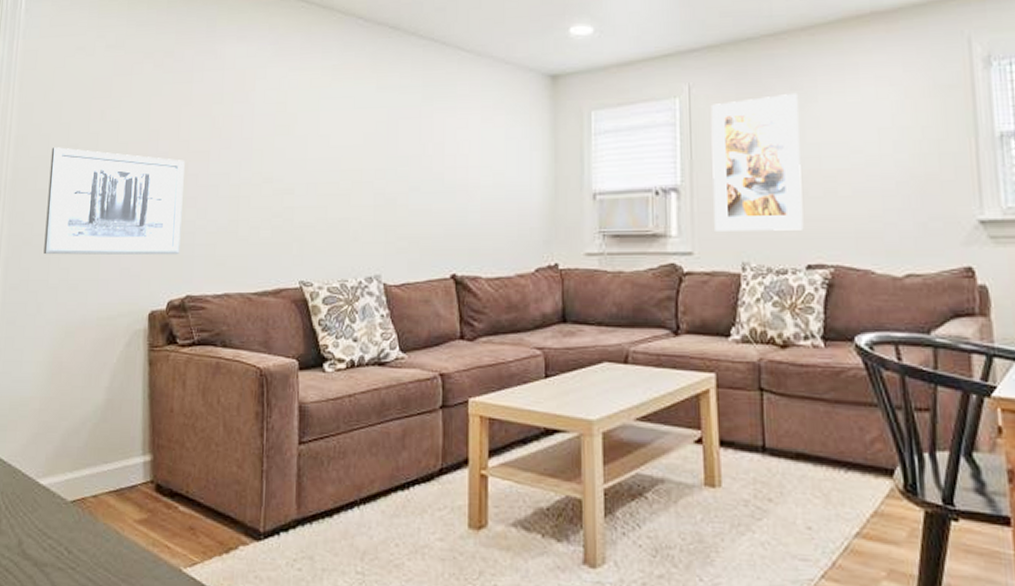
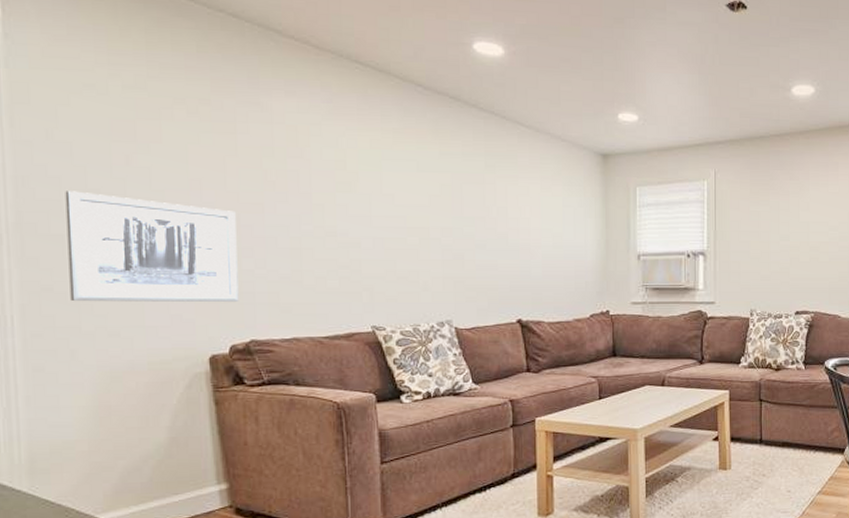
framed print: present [710,94,804,231] -> none [731,183,795,286]

